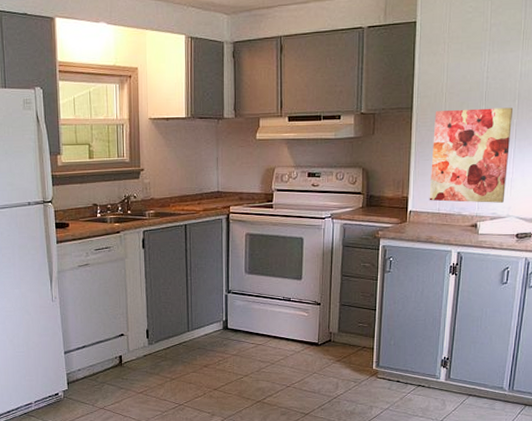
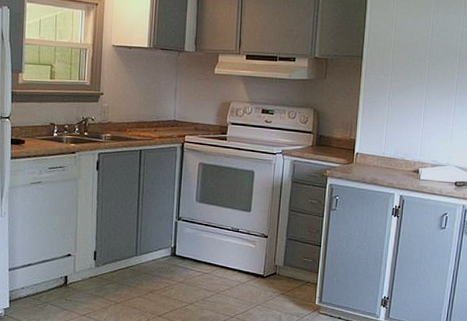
wall art: present [429,107,514,203] -> none [375,61,455,152]

